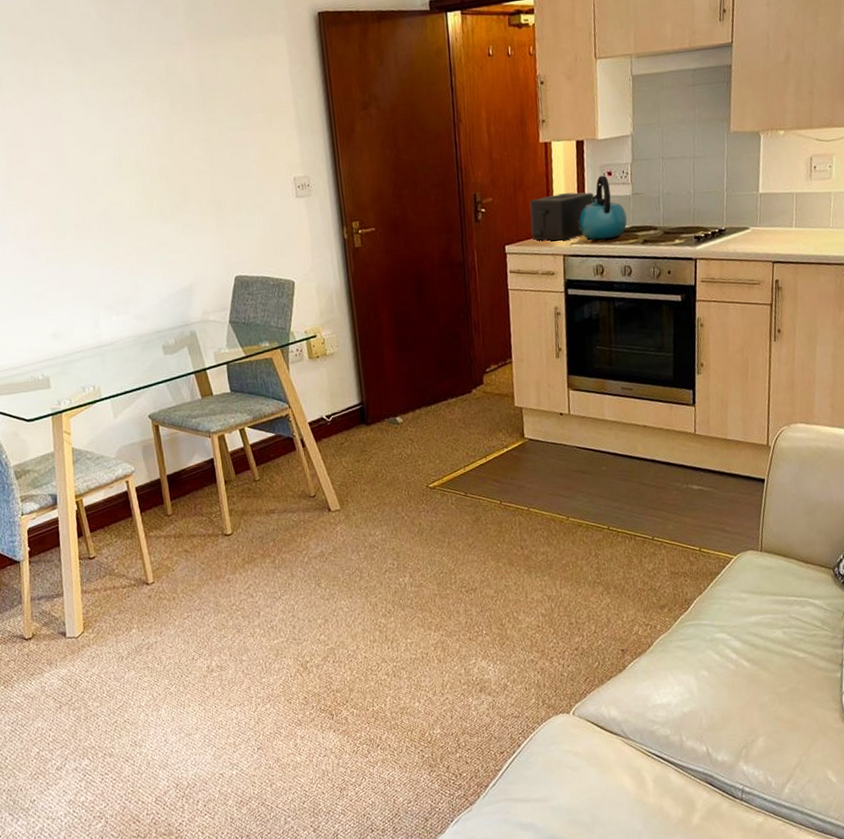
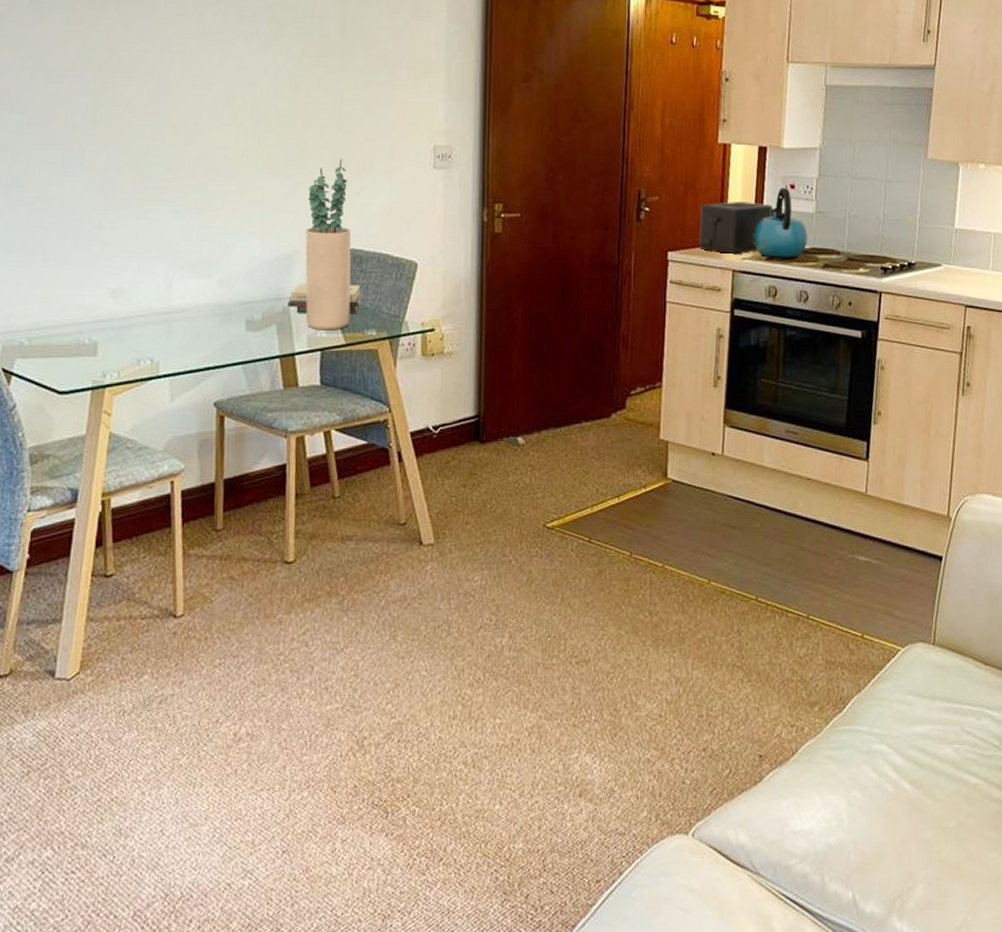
books: none [193,306,252,335] -> present [288,284,361,315]
vase: none [195,199,247,348] -> present [305,159,352,331]

